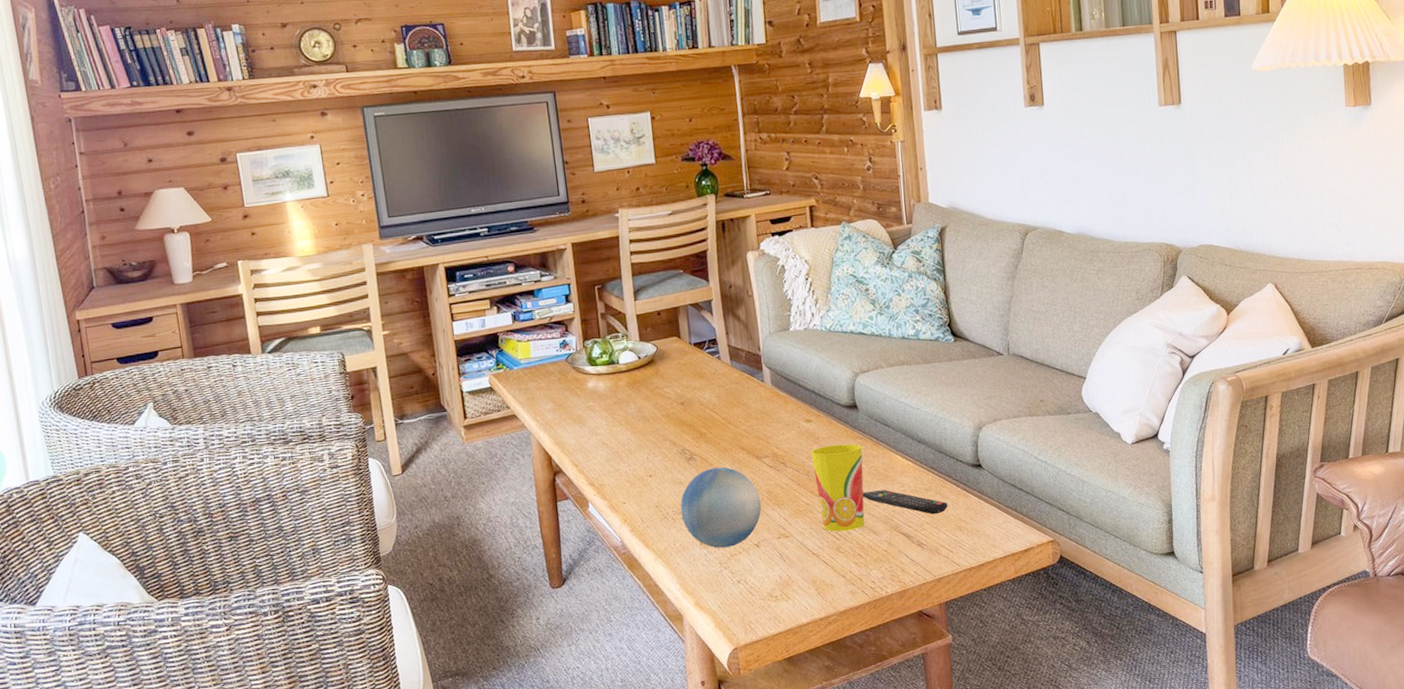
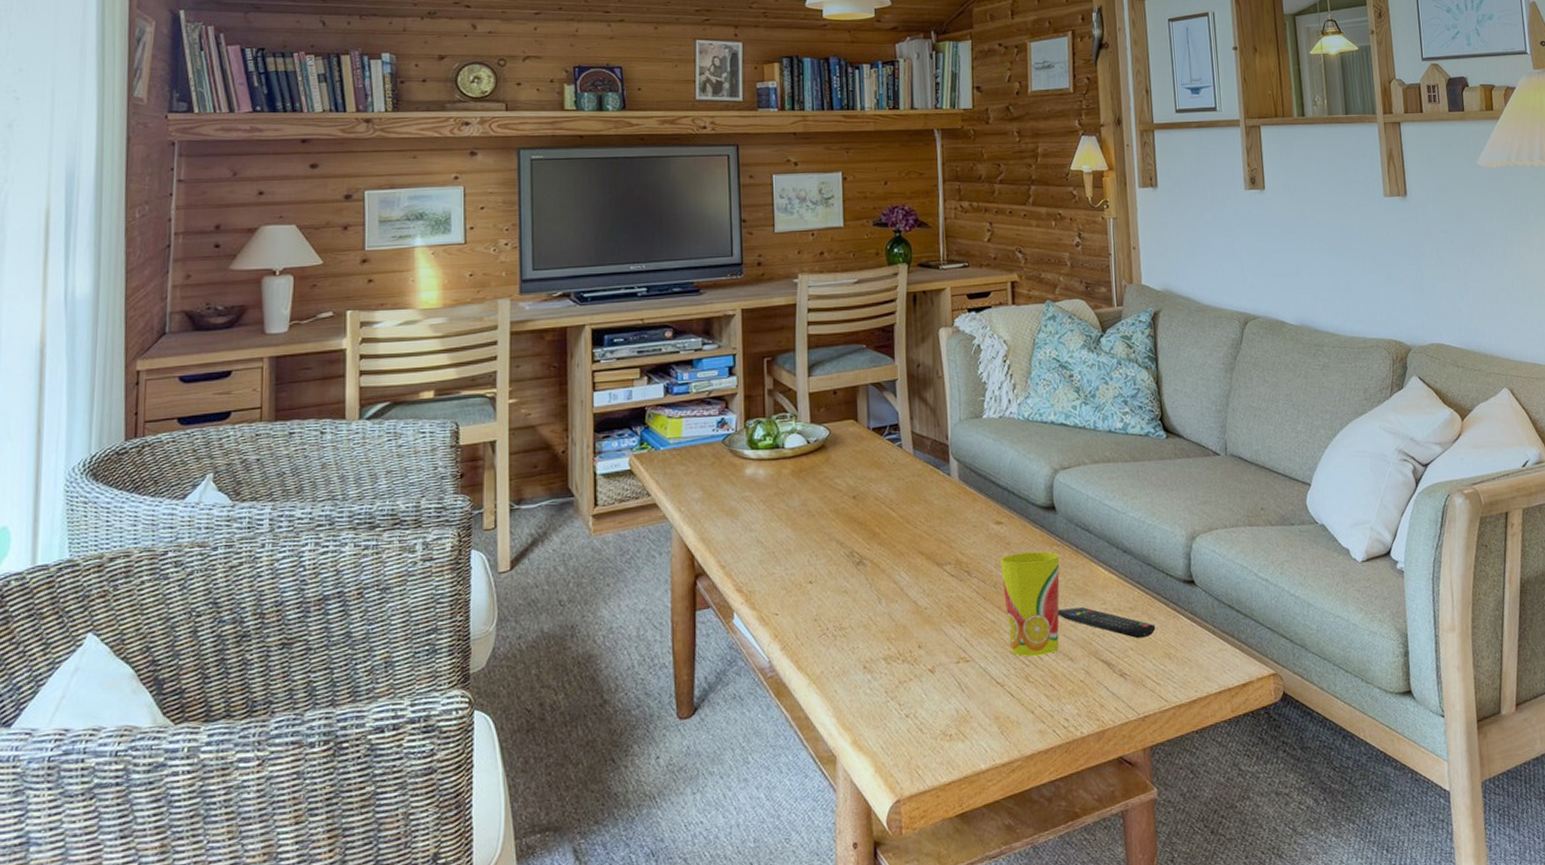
decorative ball: present [680,467,762,548] -> none [843,574,940,673]

